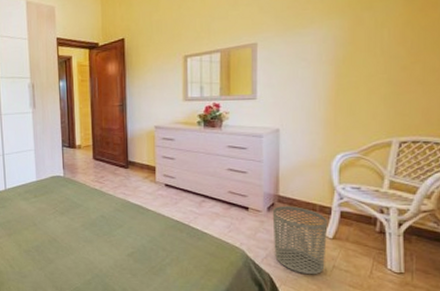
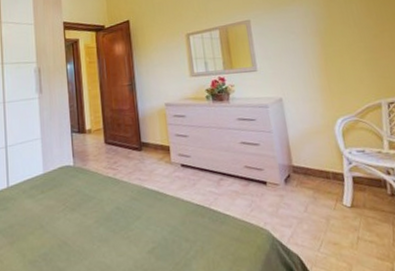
waste bin: present [272,206,327,275] -> none [289,176,350,251]

